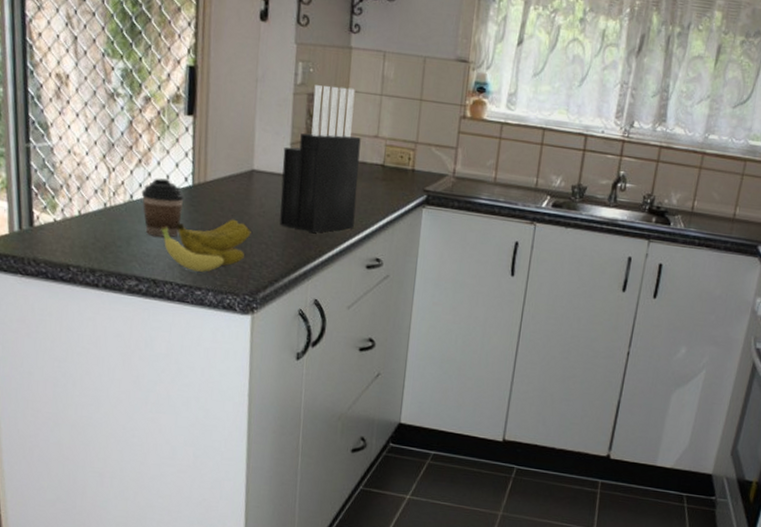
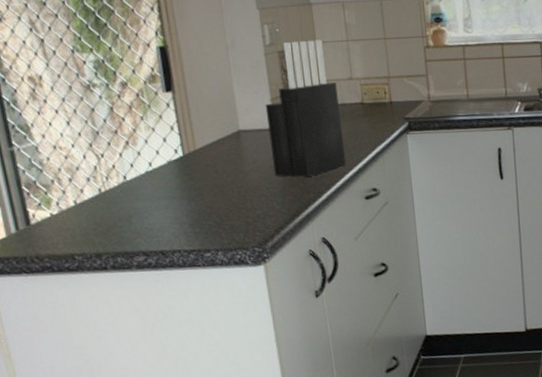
coffee cup: present [141,178,185,237] -> none [133,154,179,211]
banana: present [161,219,251,272] -> none [159,179,249,235]

